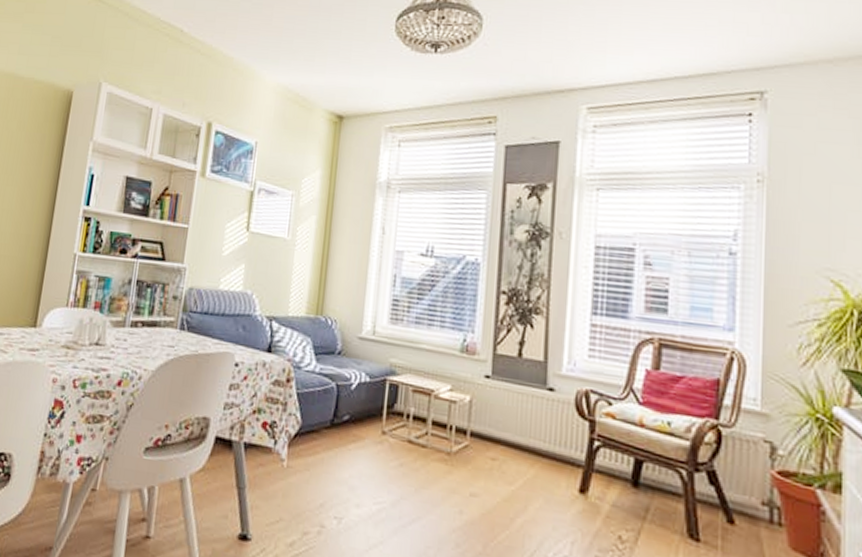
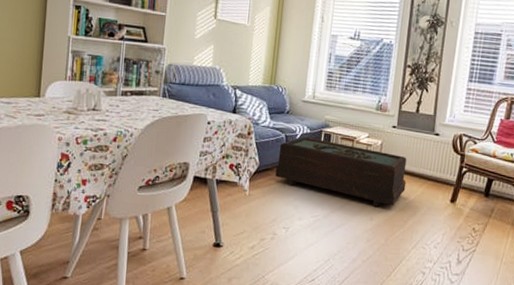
coffee table: none [323,386,510,495] -> present [275,136,407,207]

